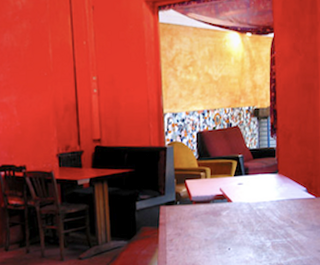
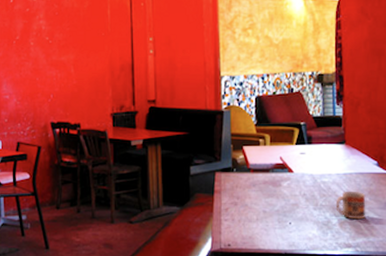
cup: none [269,216,296,242] -> present [335,191,366,220]

